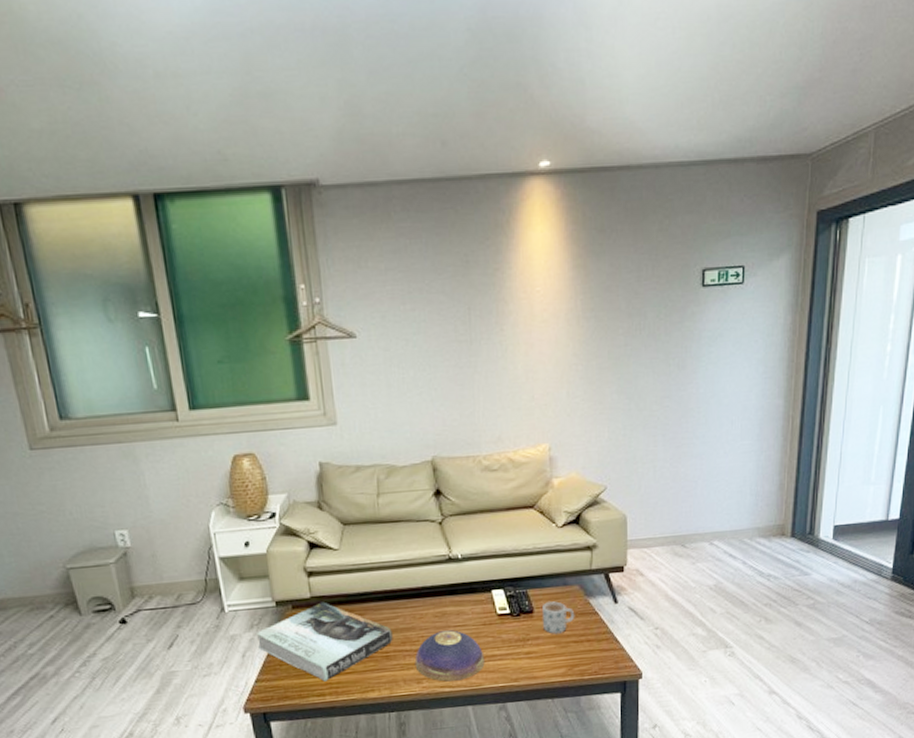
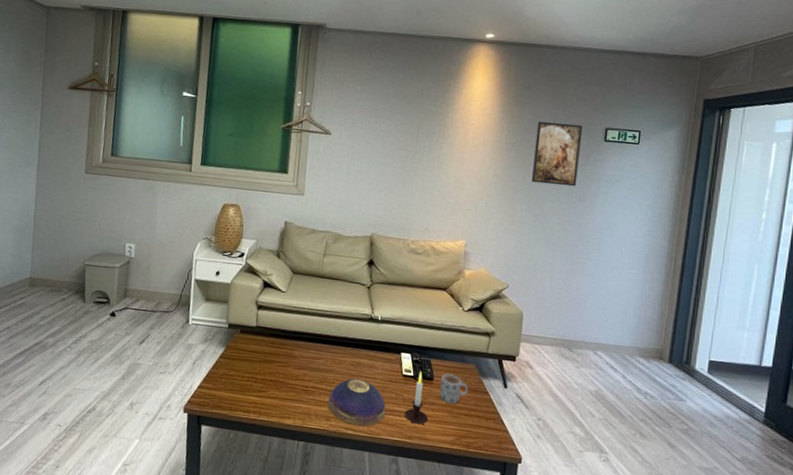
book: present [255,601,393,682] -> none [206,332,314,401]
candle: none [506,606,534,665] -> present [404,371,429,425]
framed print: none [618,270,675,356] -> present [531,121,583,187]

